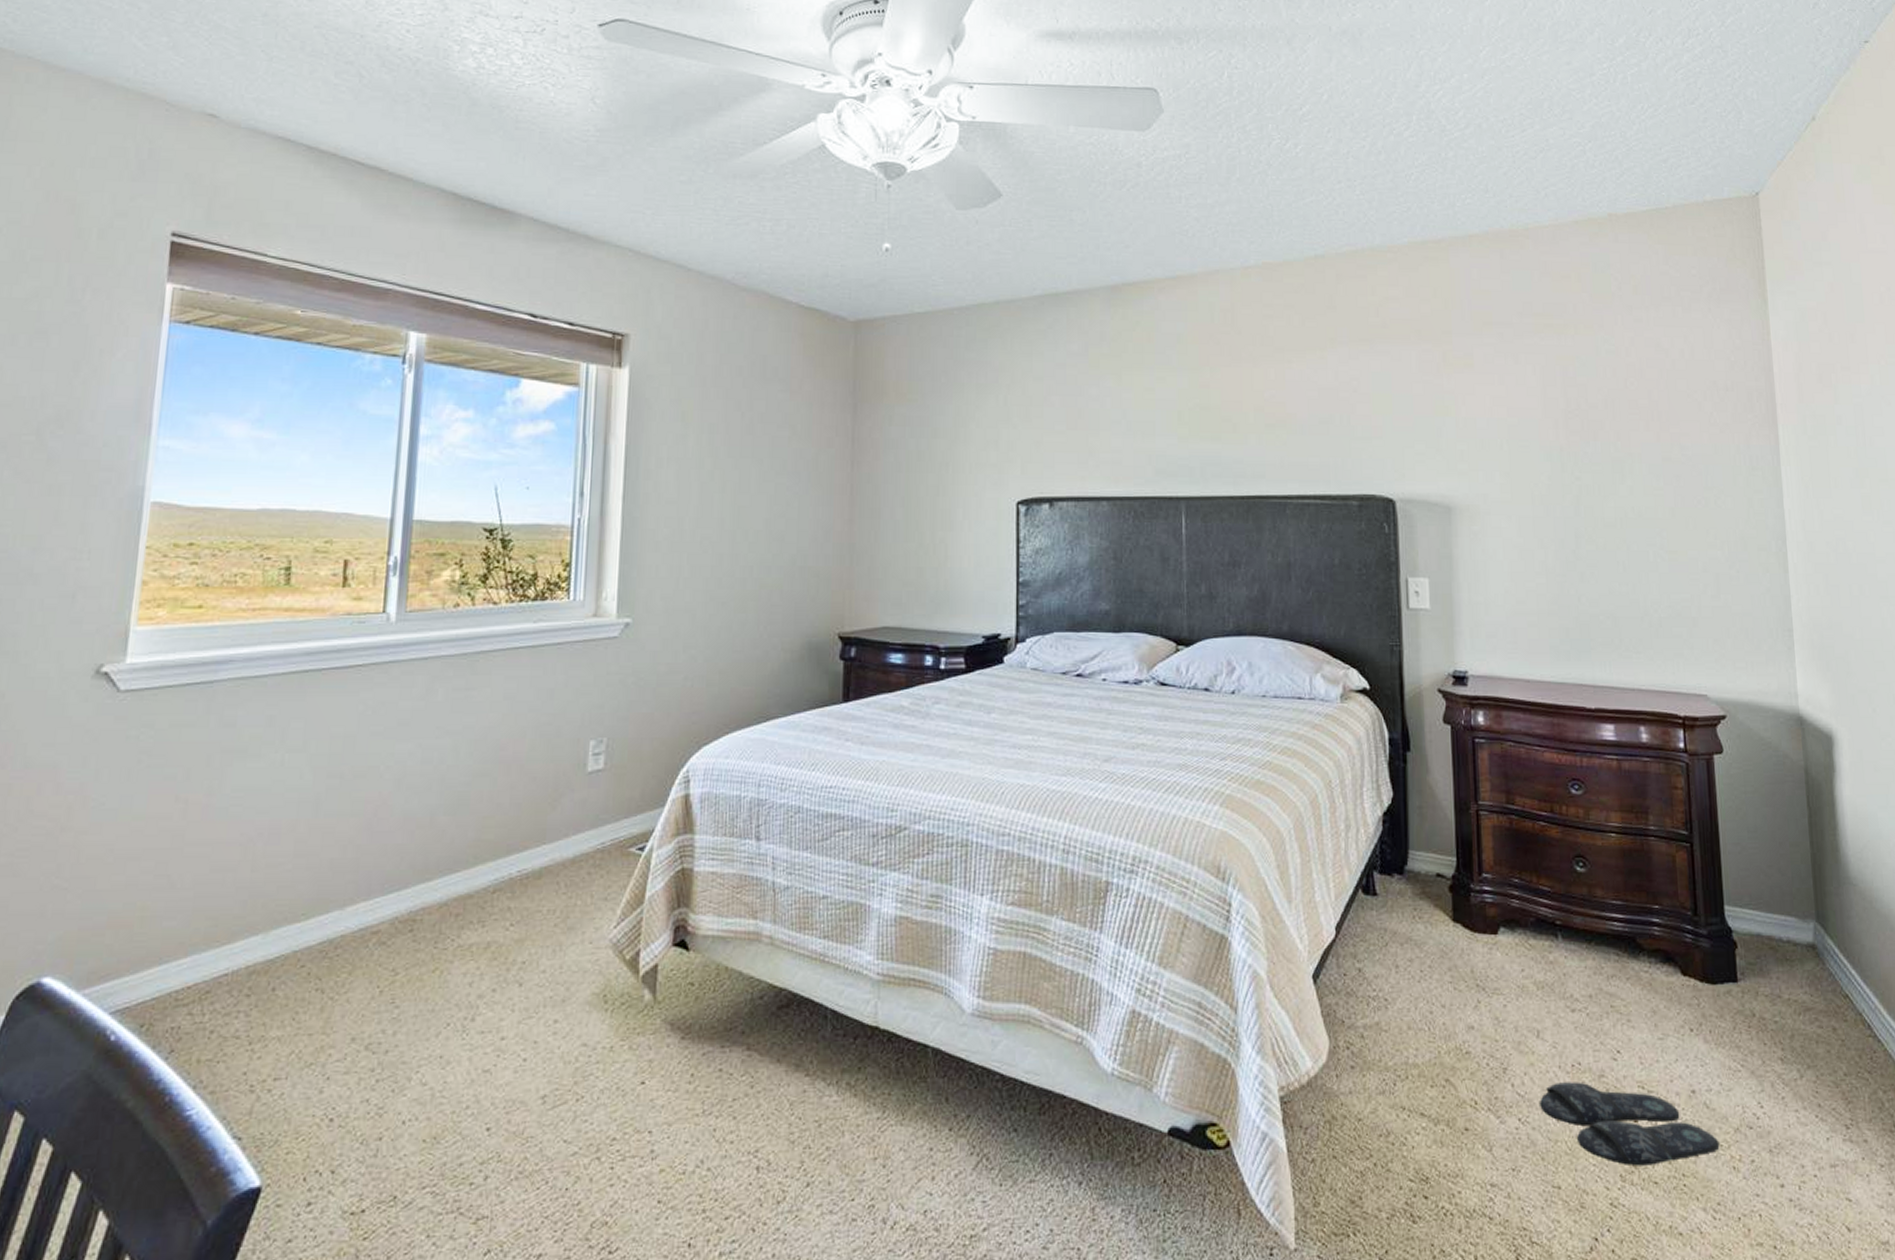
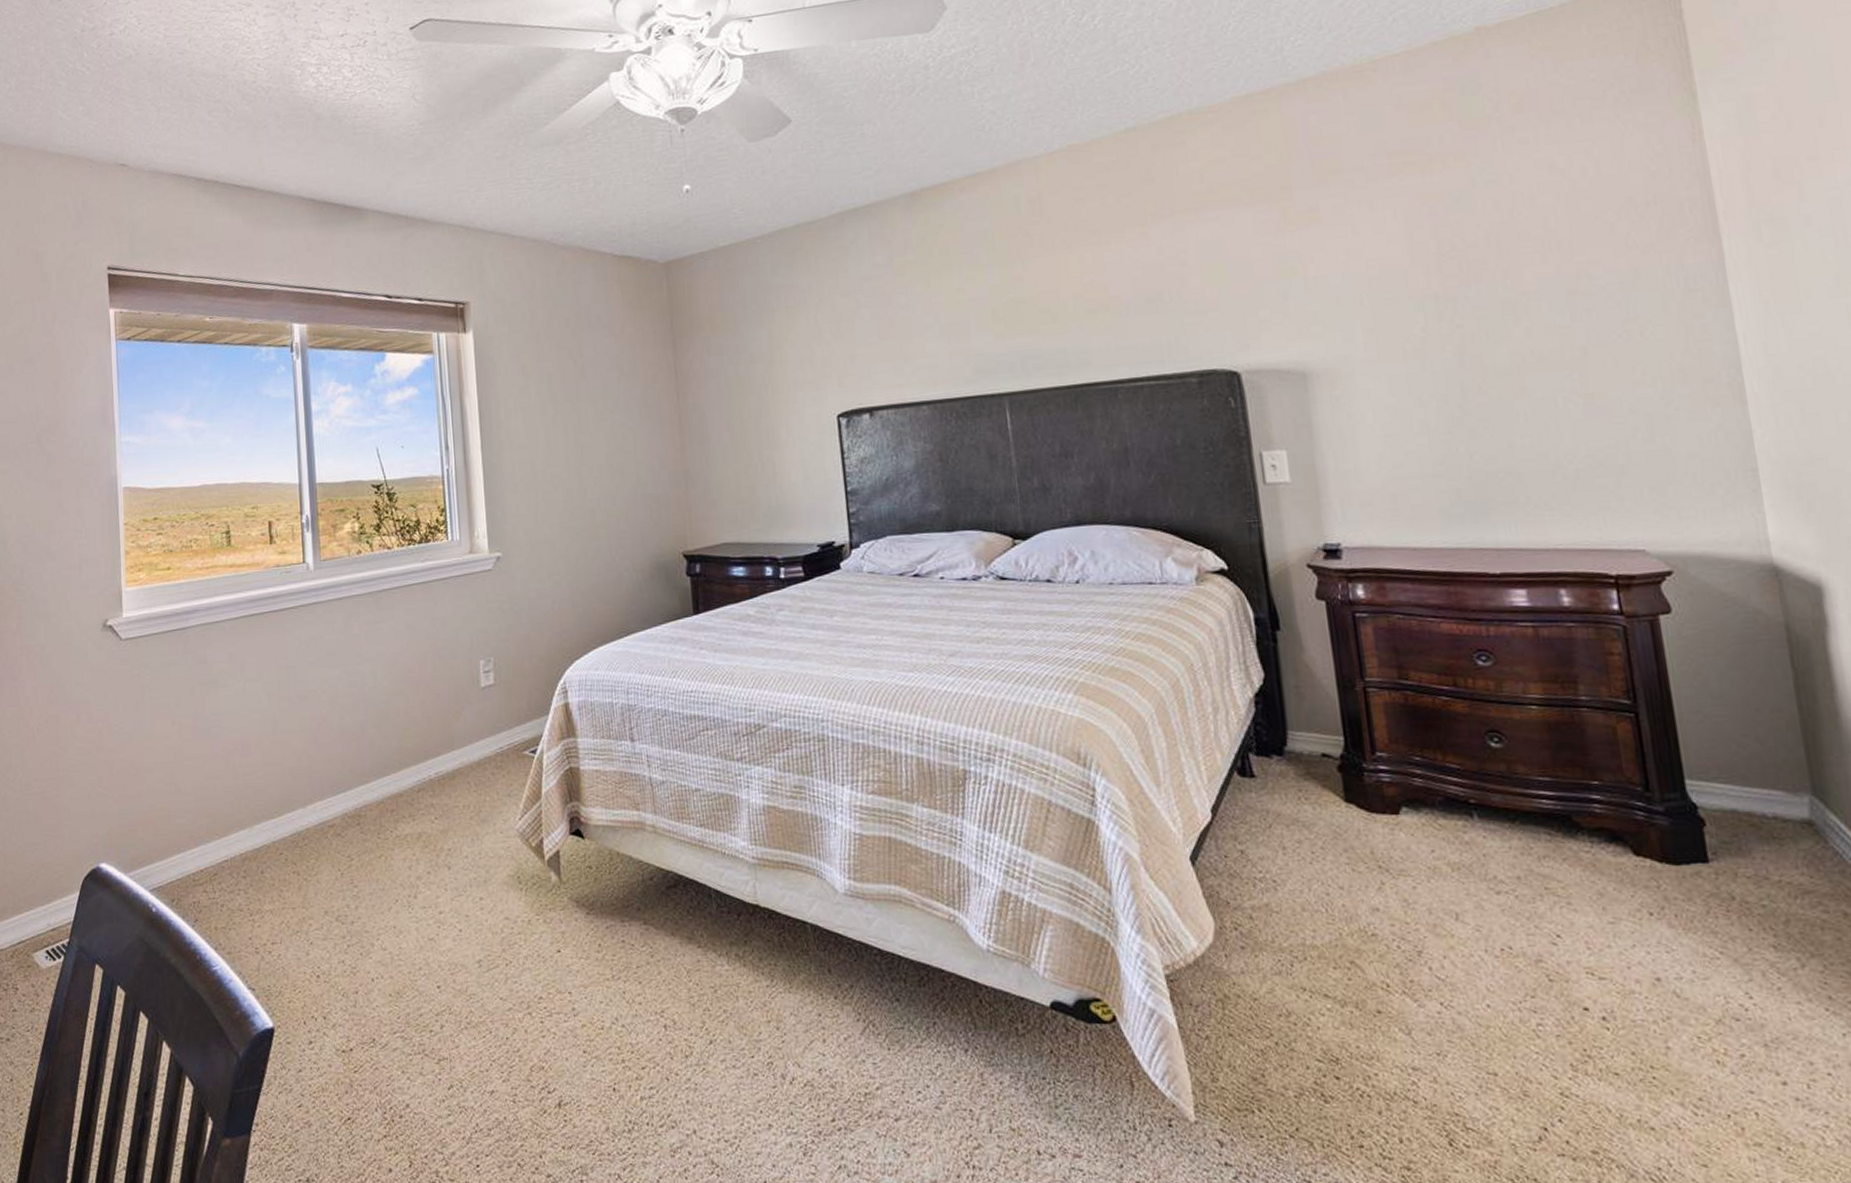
slippers: present [1540,1082,1720,1166] -> none [1464,966,1697,1056]

